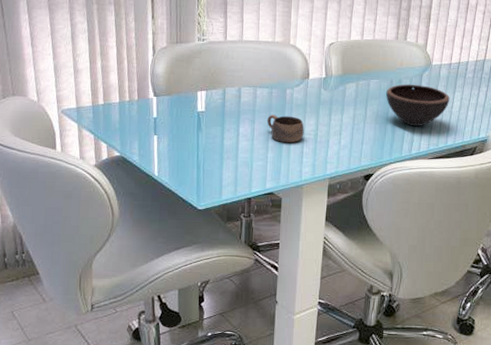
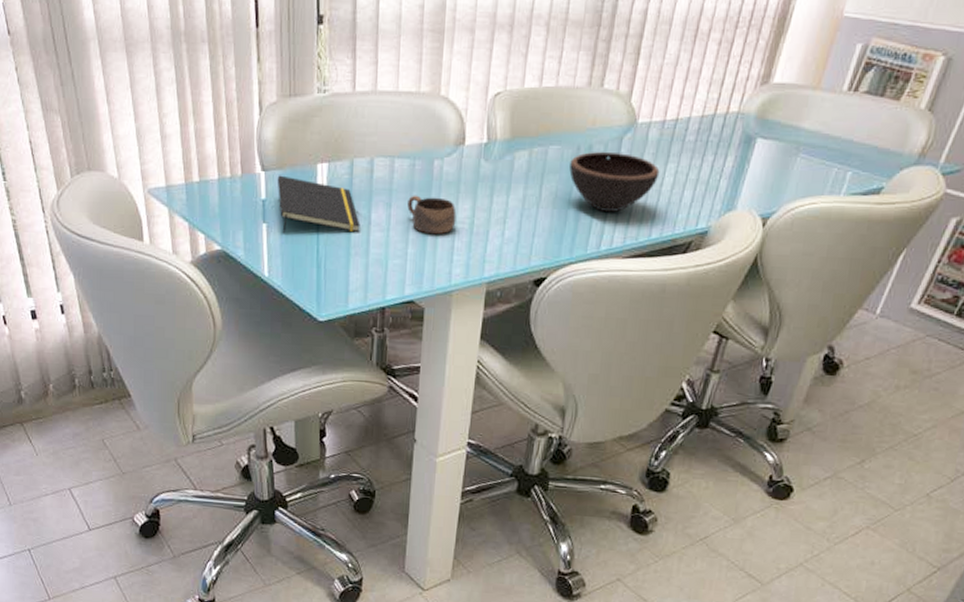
notepad: none [166,99,231,143] -> present [277,175,360,234]

